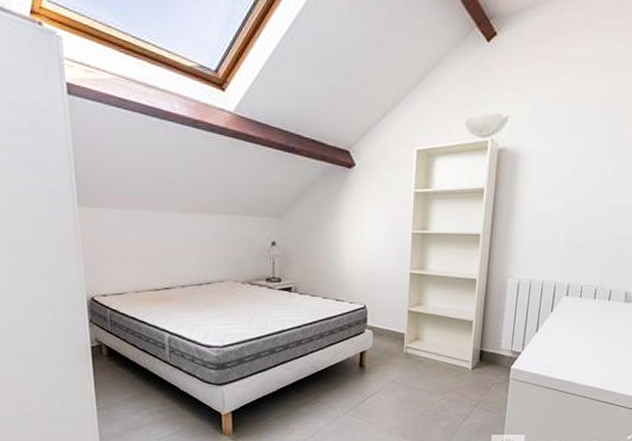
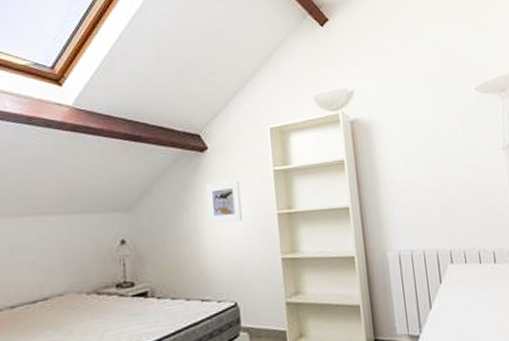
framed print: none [349,199,381,236] -> present [206,181,243,223]

